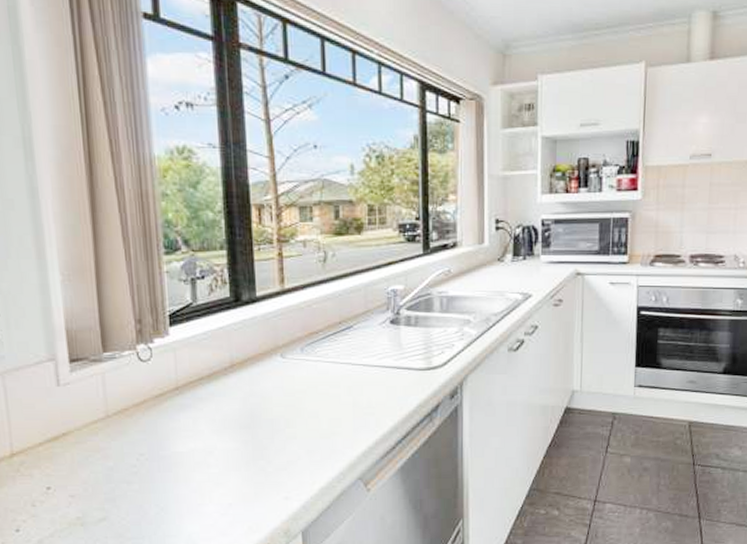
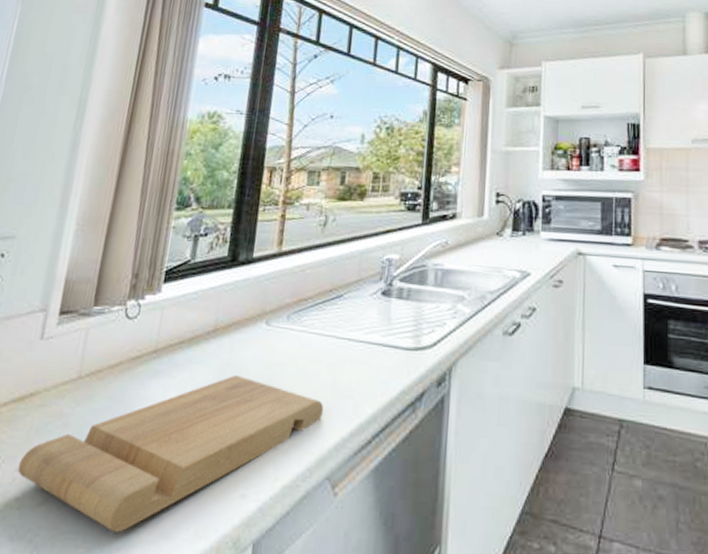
cutting board: none [71,404,349,535] -> present [18,375,324,533]

